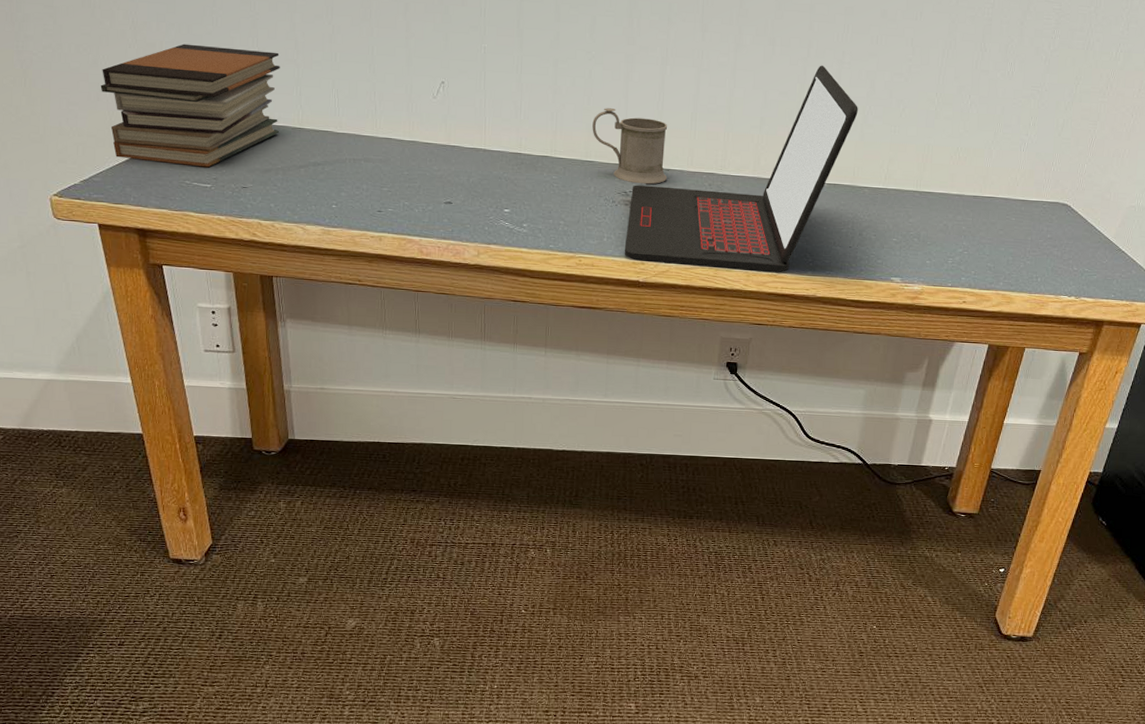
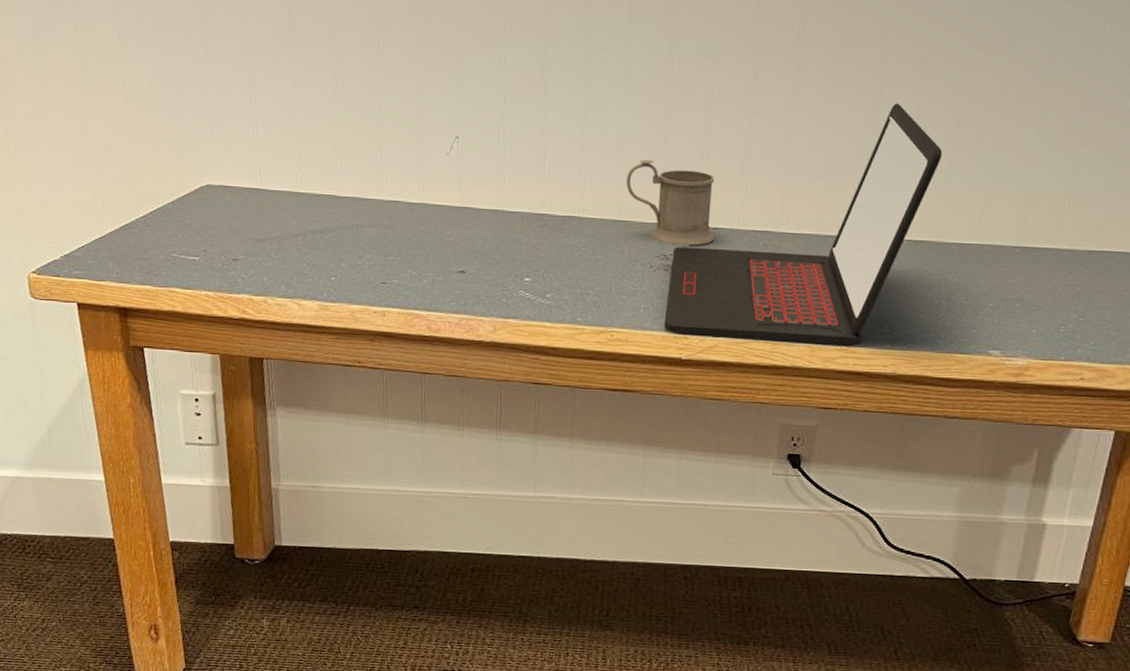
book stack: present [100,43,280,168] -> none [86,105,279,239]

